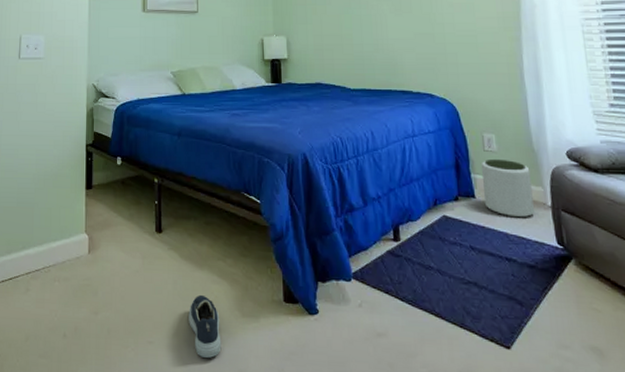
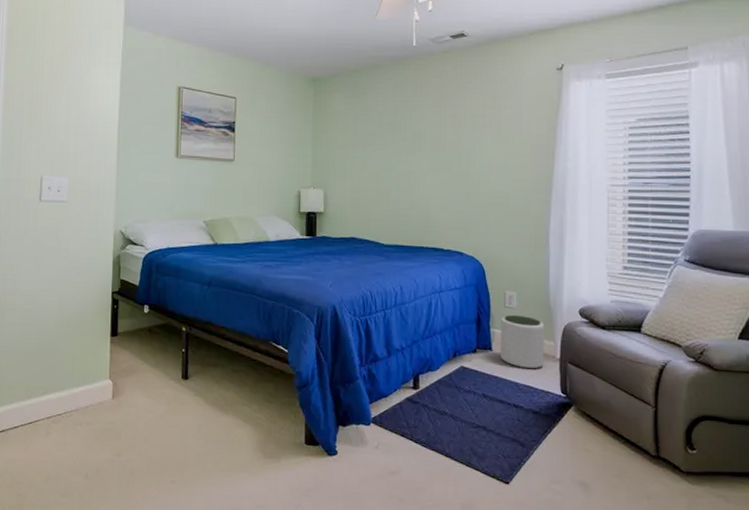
shoe: present [189,294,222,358] -> none [212,437,243,495]

